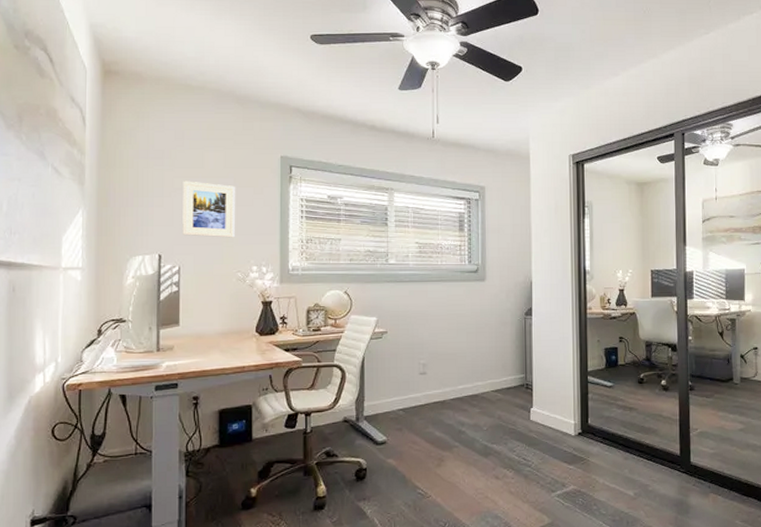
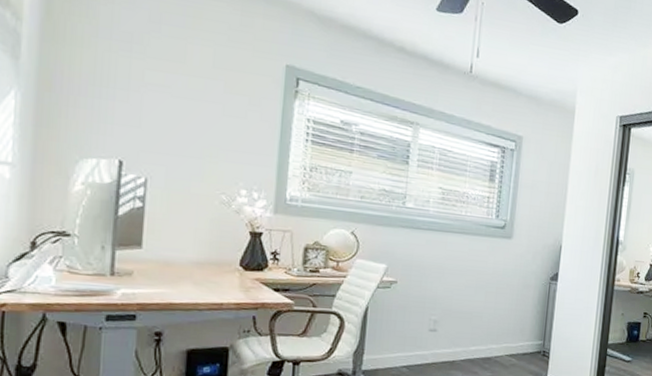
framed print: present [182,181,236,238] -> none [152,75,227,153]

